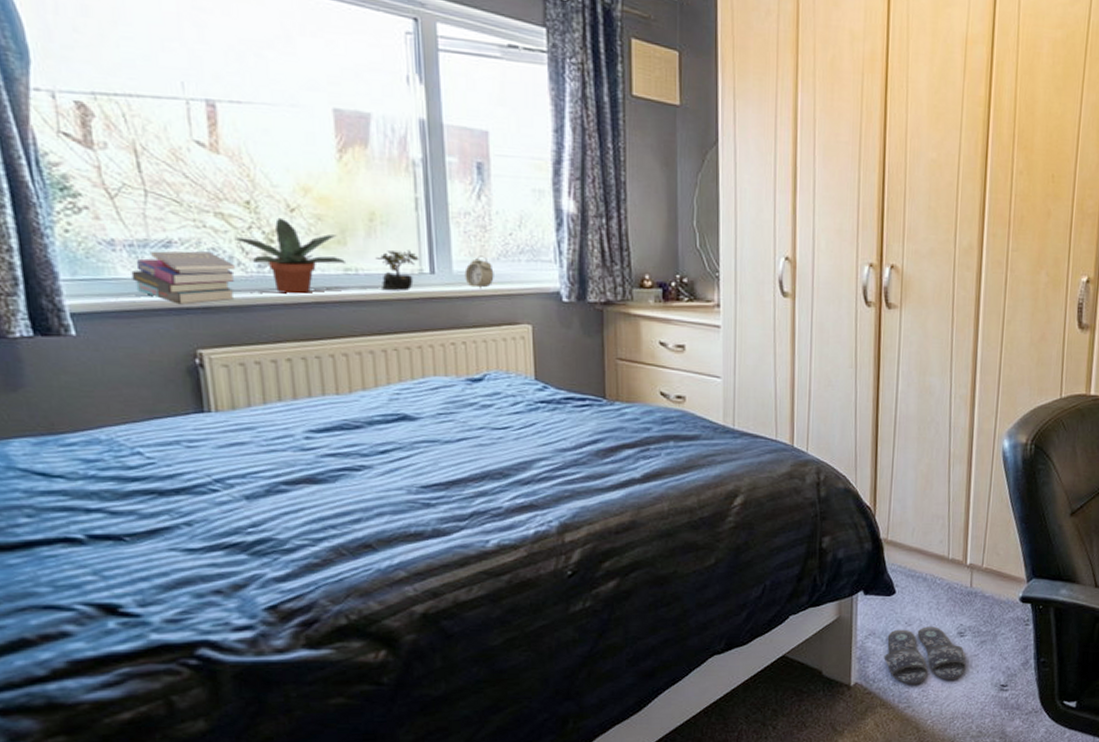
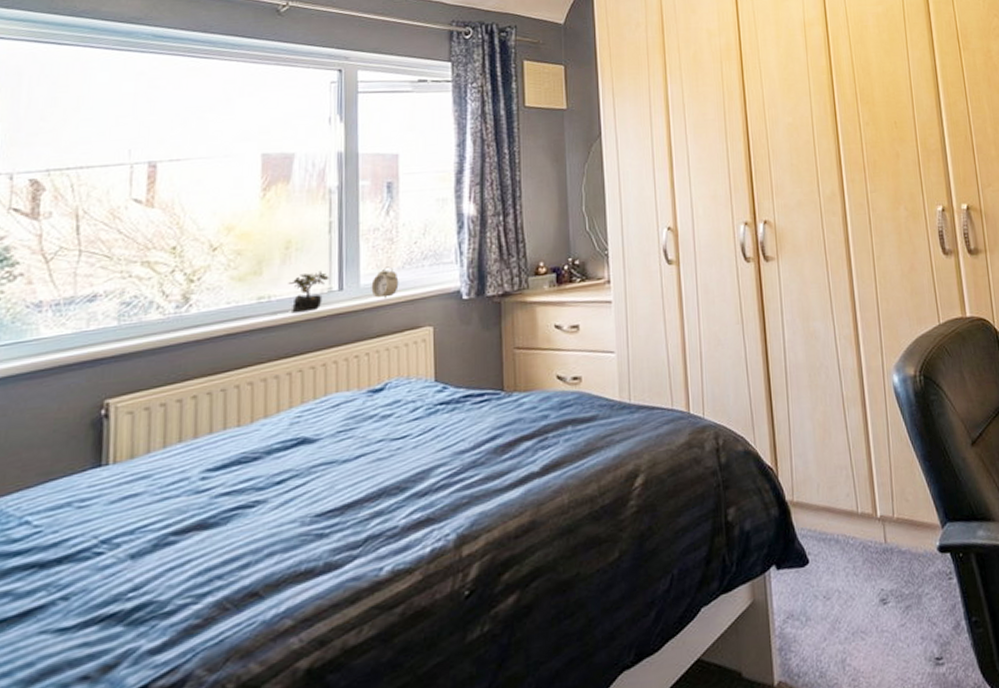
books: present [131,251,236,305] -> none [52,300,155,357]
potted plant: present [234,217,347,295] -> none [157,257,261,331]
slippers: present [884,626,967,685] -> none [806,596,895,675]

